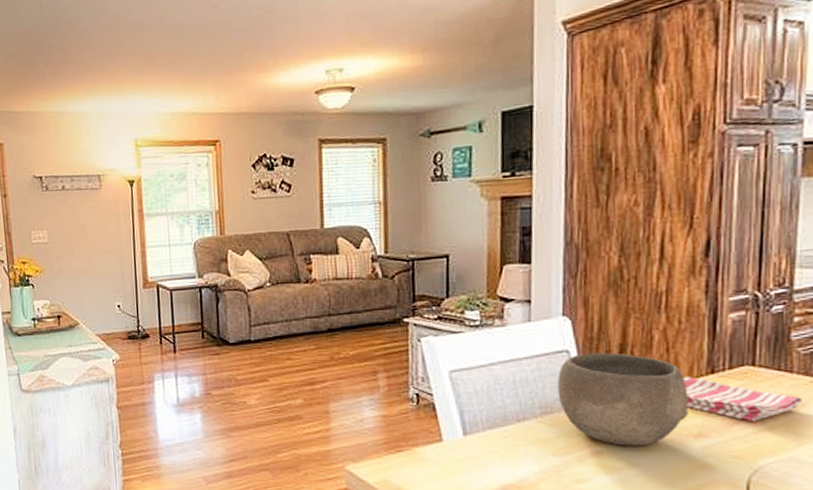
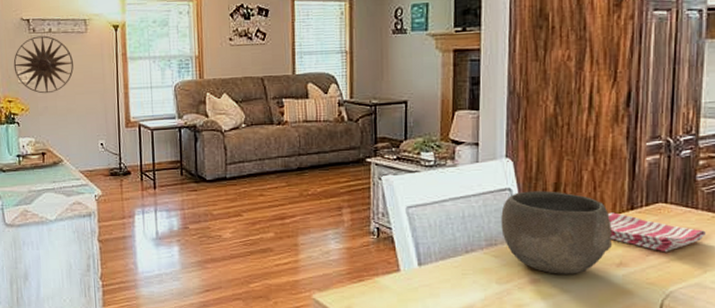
wall art: none [26,193,88,254] -> present [13,35,74,94]

